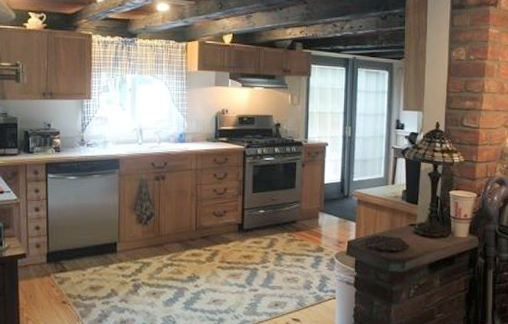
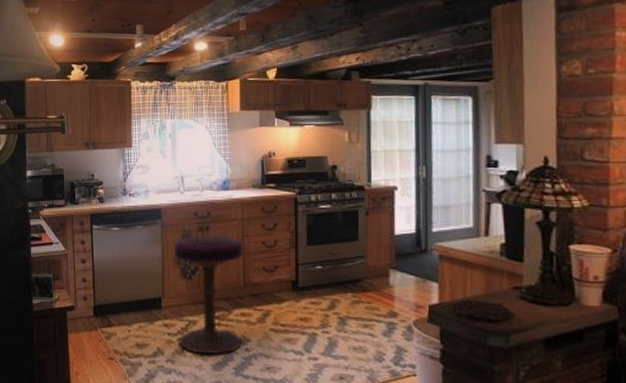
stool: none [131,183,196,293] -> present [174,234,243,355]

